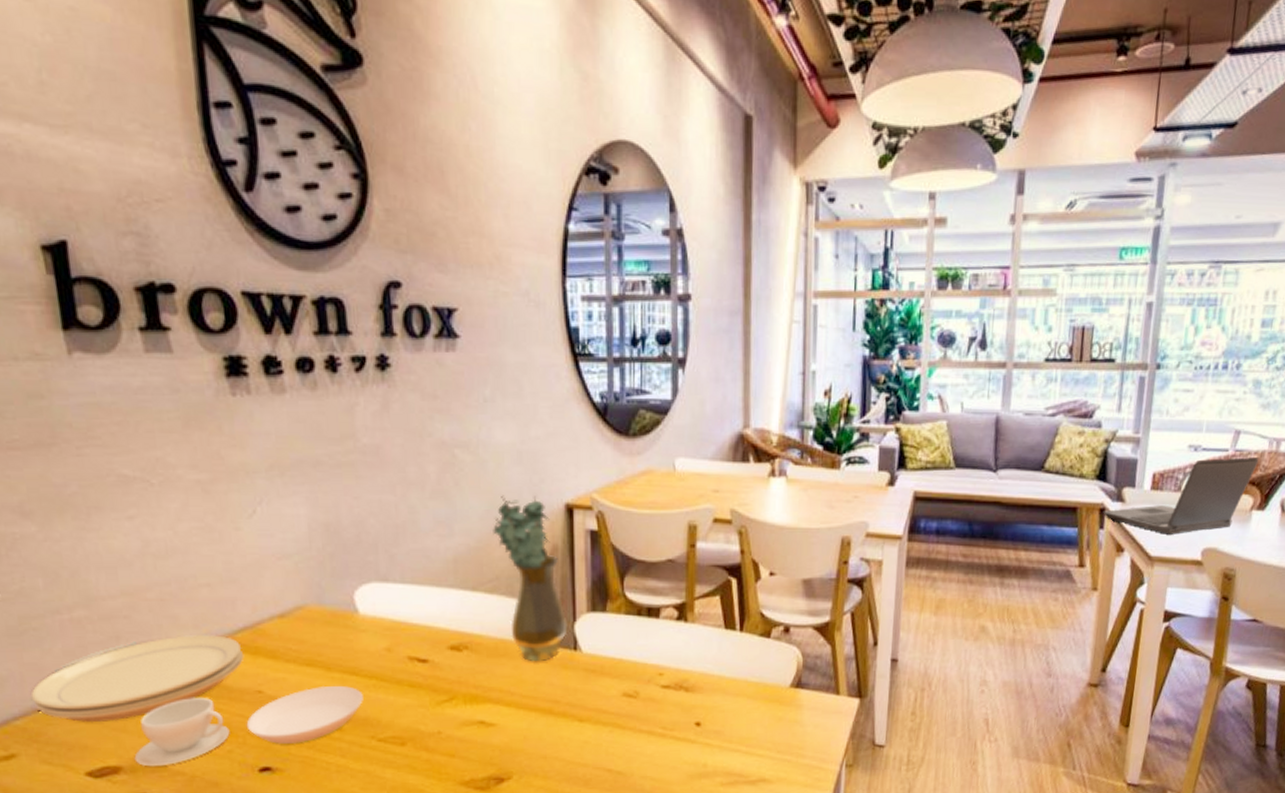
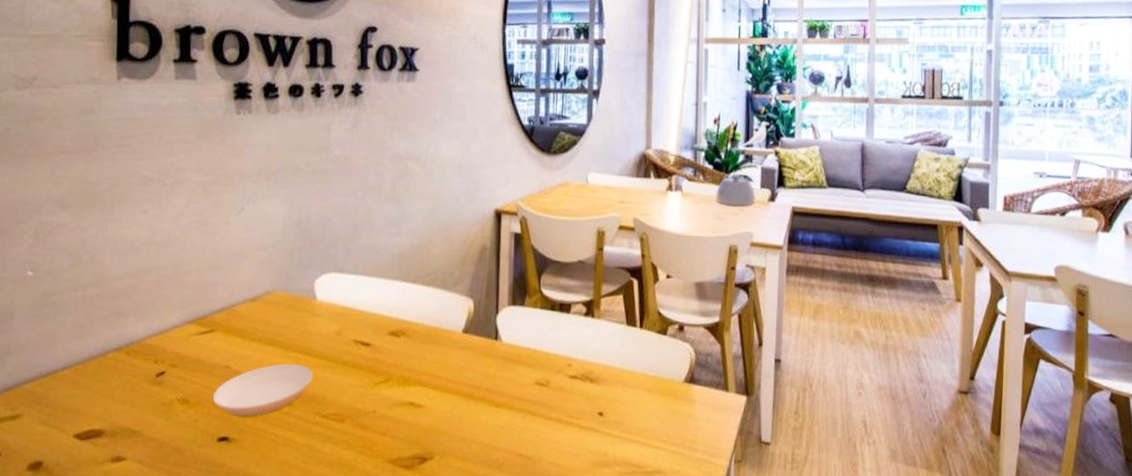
plate: present [30,634,245,723] -> none [41,313,219,389]
teacup: present [134,698,230,767] -> none [116,370,198,432]
vase: present [493,495,568,662] -> none [433,201,491,349]
sugar bowl: none [826,455,872,494] -> present [716,174,756,208]
laptop computer: present [1102,457,1259,535] -> none [961,184,1099,252]

